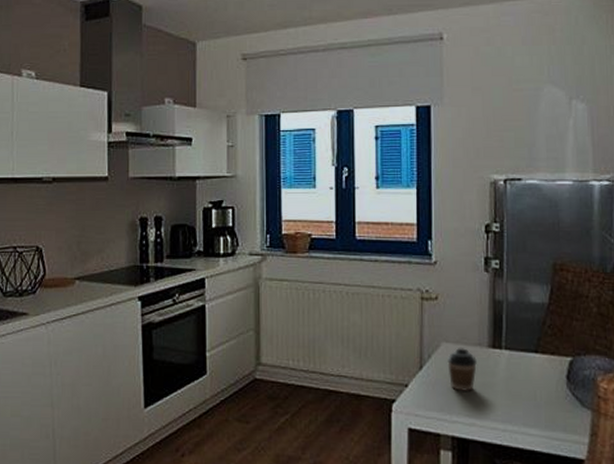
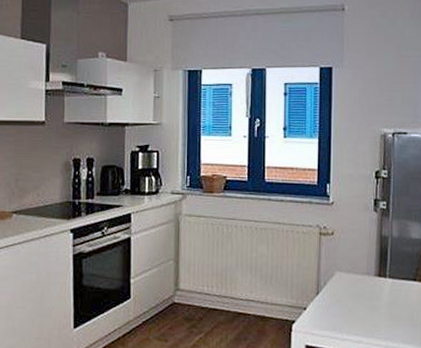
coffee cup: present [447,347,477,392] -> none [340,275,365,314]

